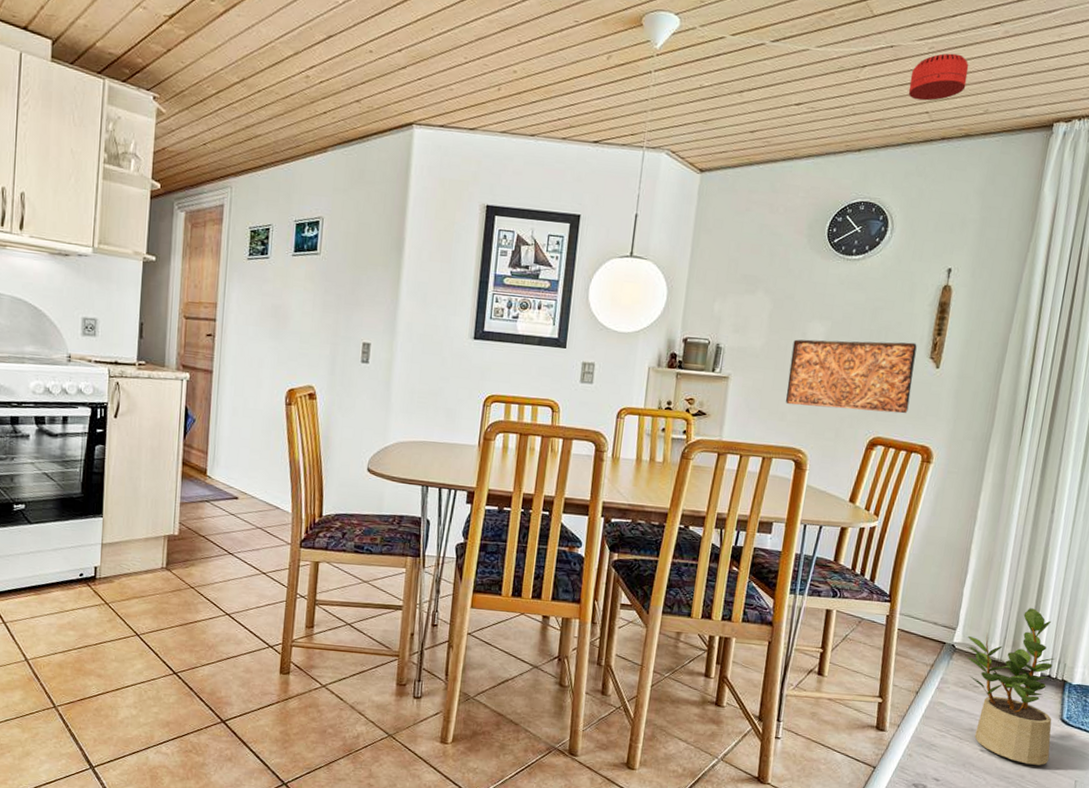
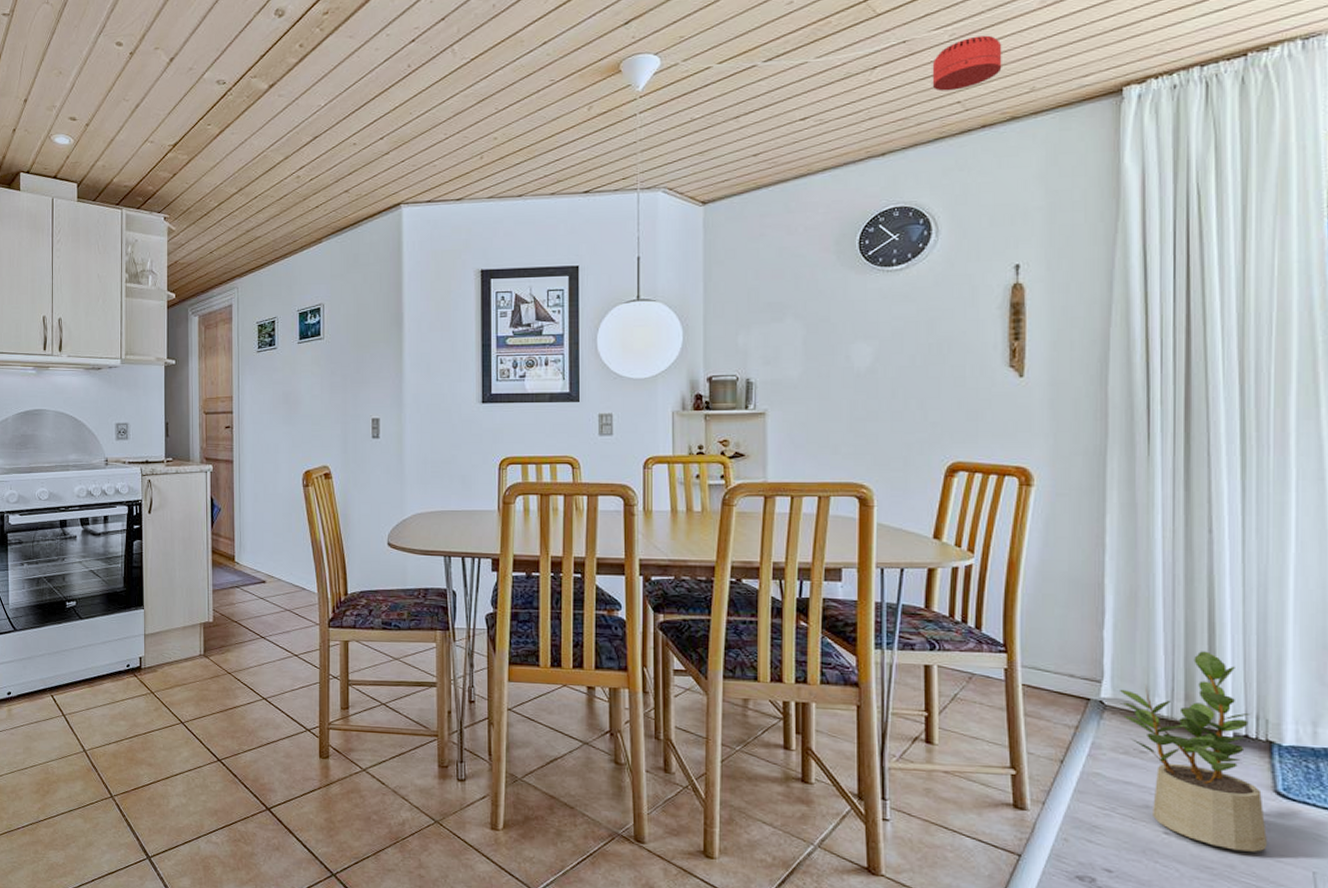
relief panel: present [785,339,917,414] -> none [836,352,992,436]

